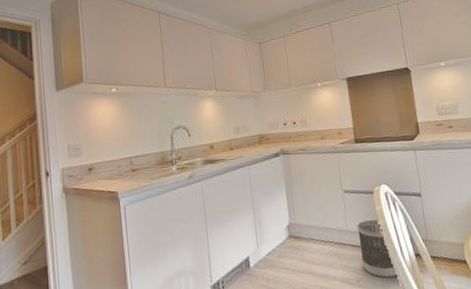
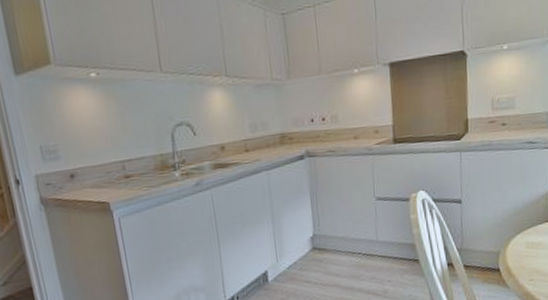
wastebasket: present [357,219,400,278] -> none [388,228,429,289]

